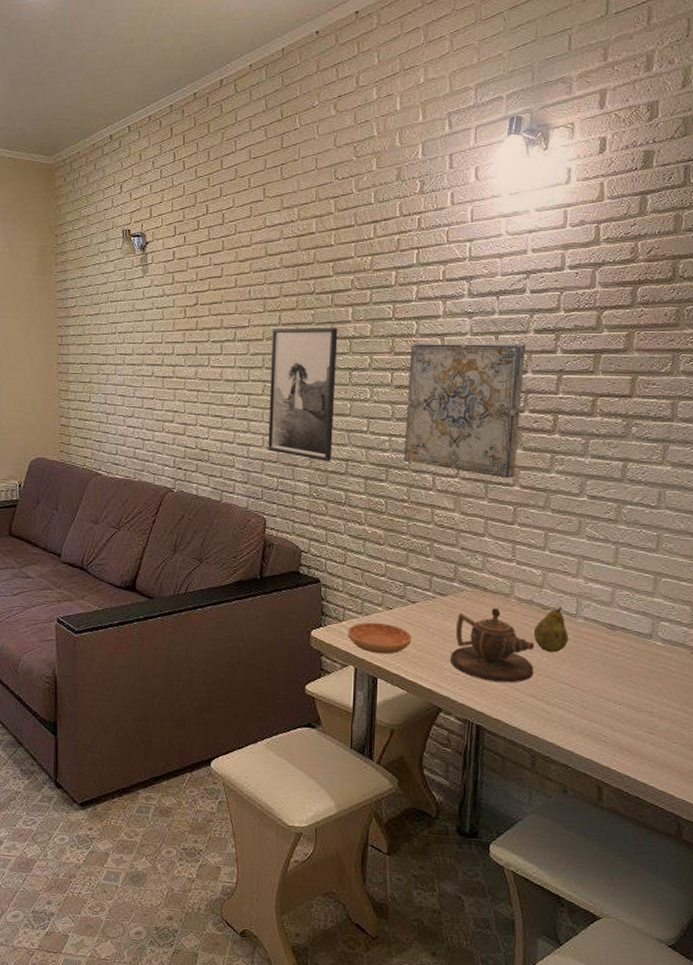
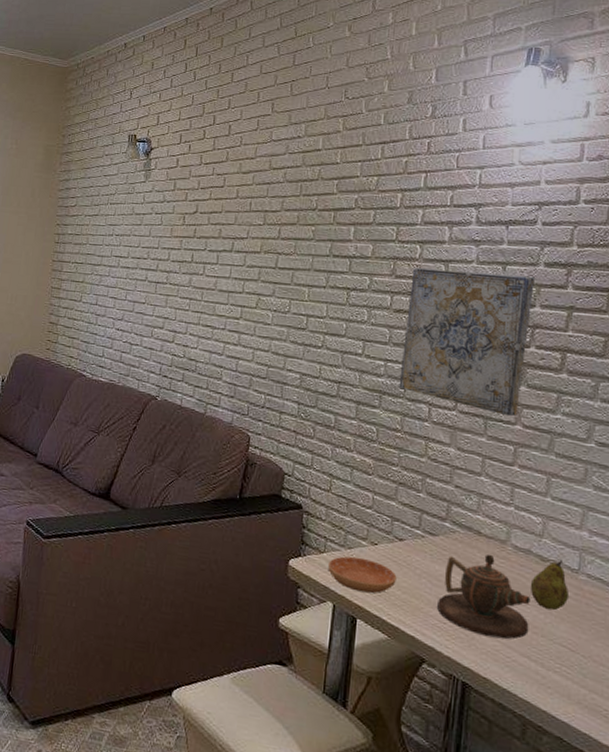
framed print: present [268,327,338,463] -> none [257,242,339,383]

